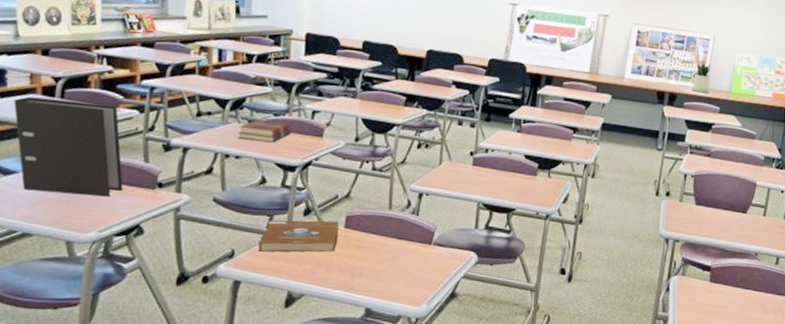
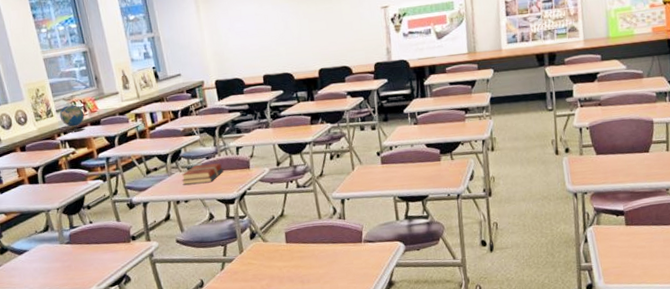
binder: present [14,96,123,197] -> none [11,180,107,264]
globe: none [104,16,137,50] -> present [59,104,86,133]
book: present [258,220,339,252] -> none [220,239,283,277]
planter: present [691,62,711,93] -> none [569,15,588,46]

